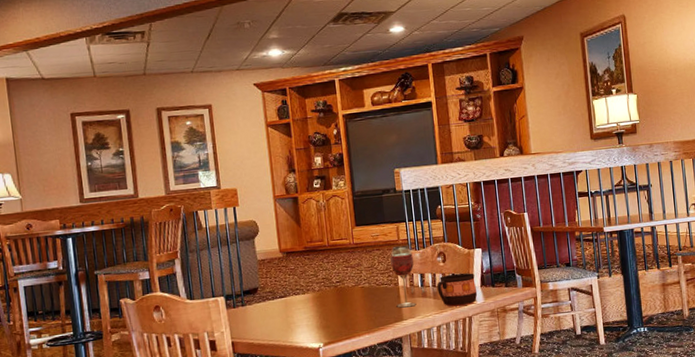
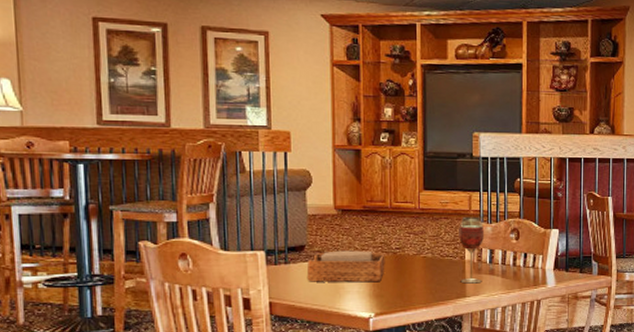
napkin holder: none [261,287,329,321] -> present [306,250,385,283]
cup: present [437,273,478,307] -> none [507,253,550,288]

